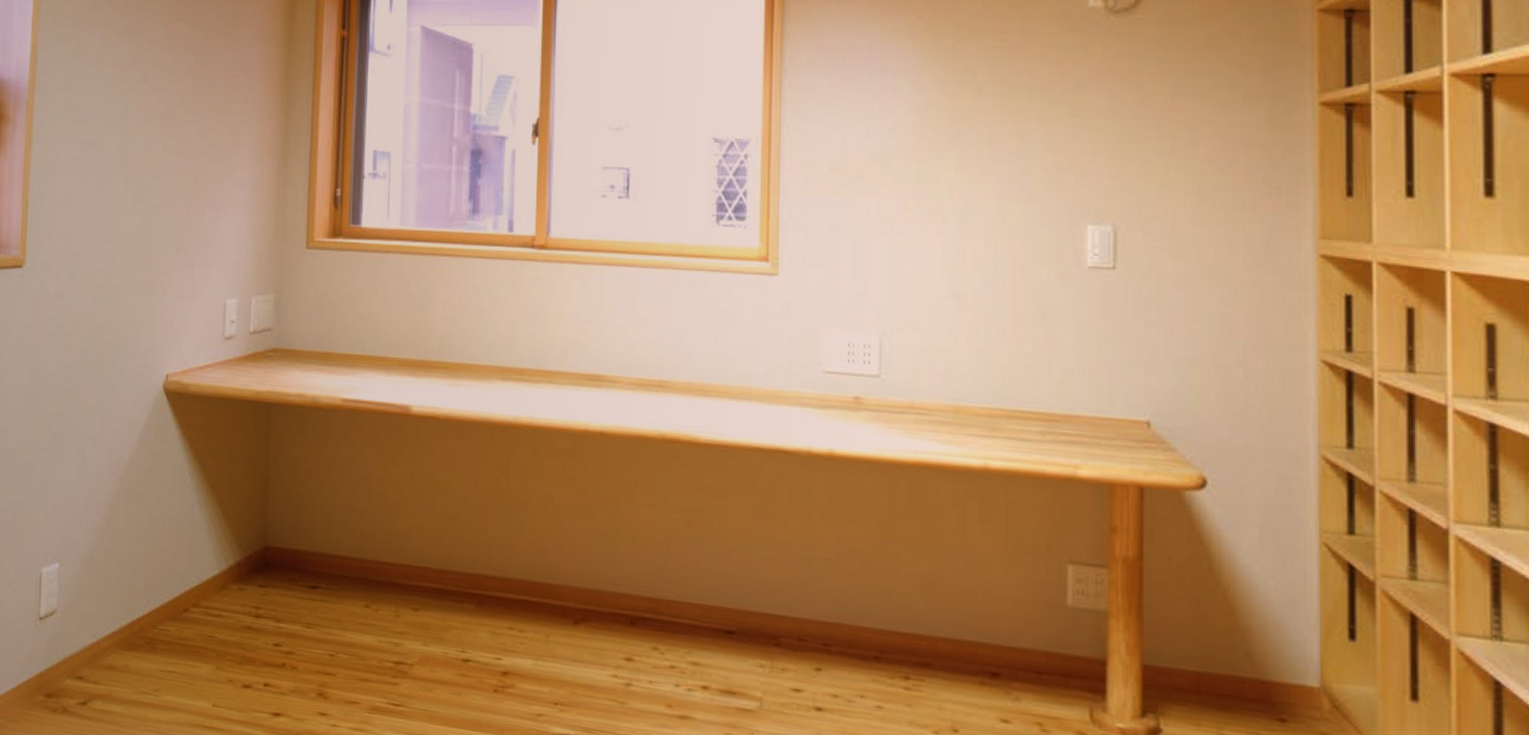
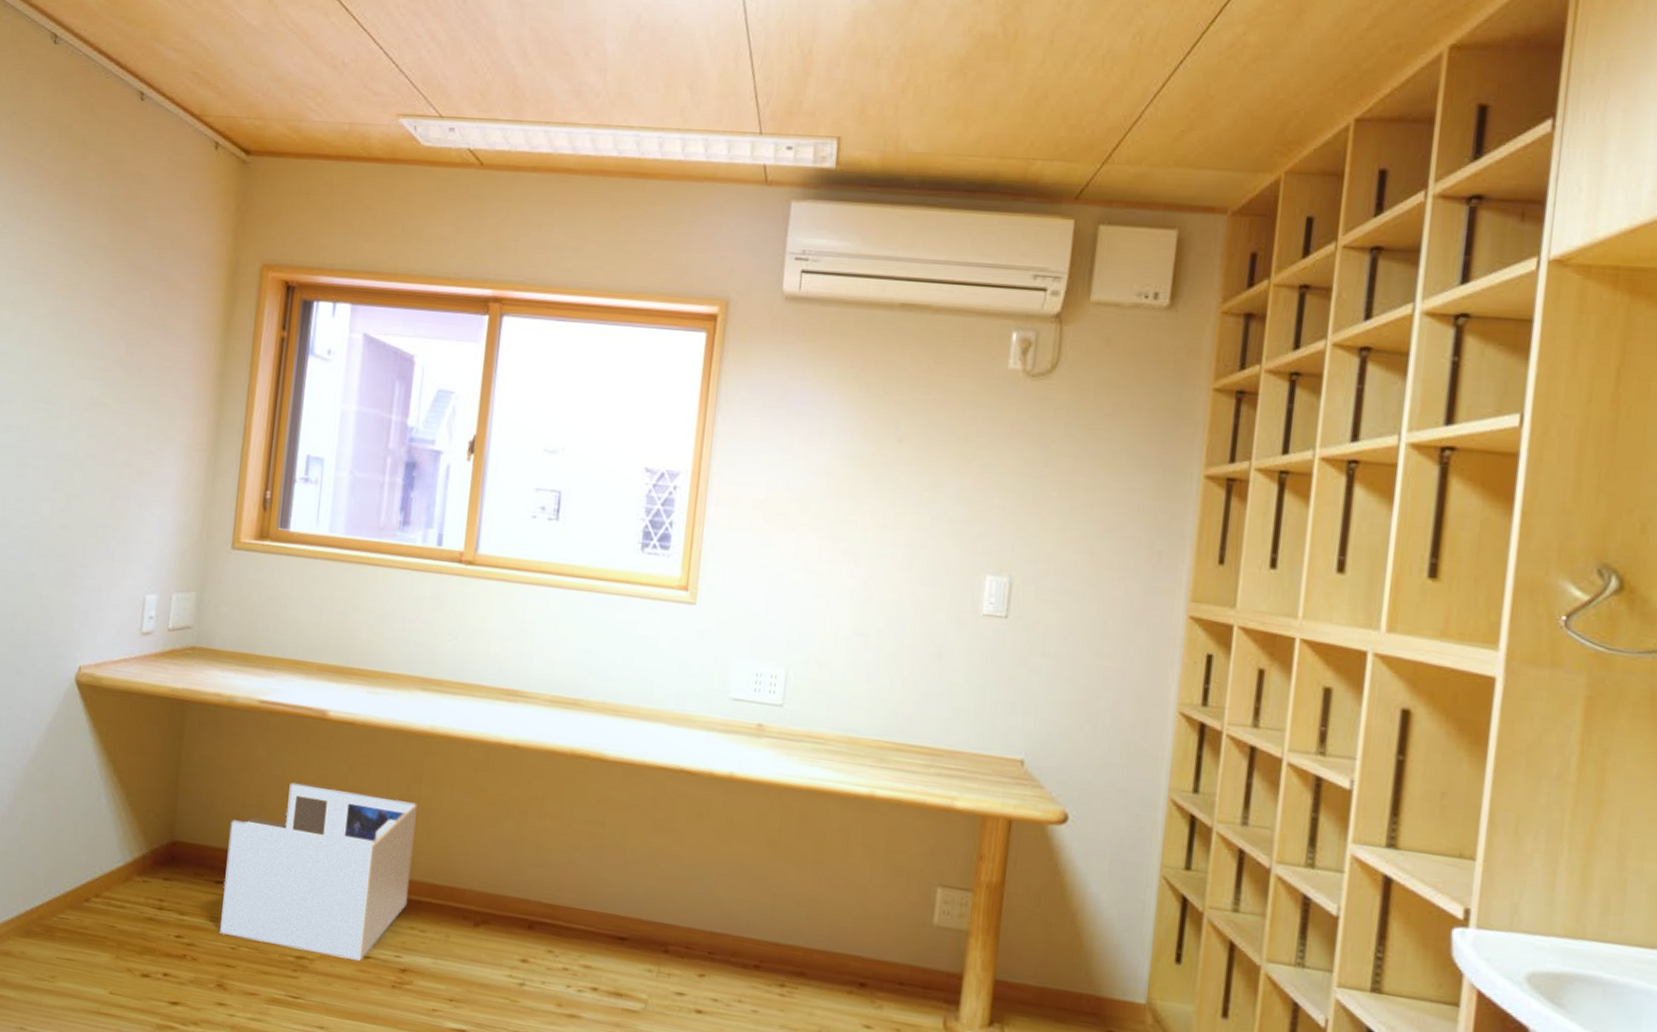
architectural model: none [317,481,508,665] -> present [220,782,417,961]

